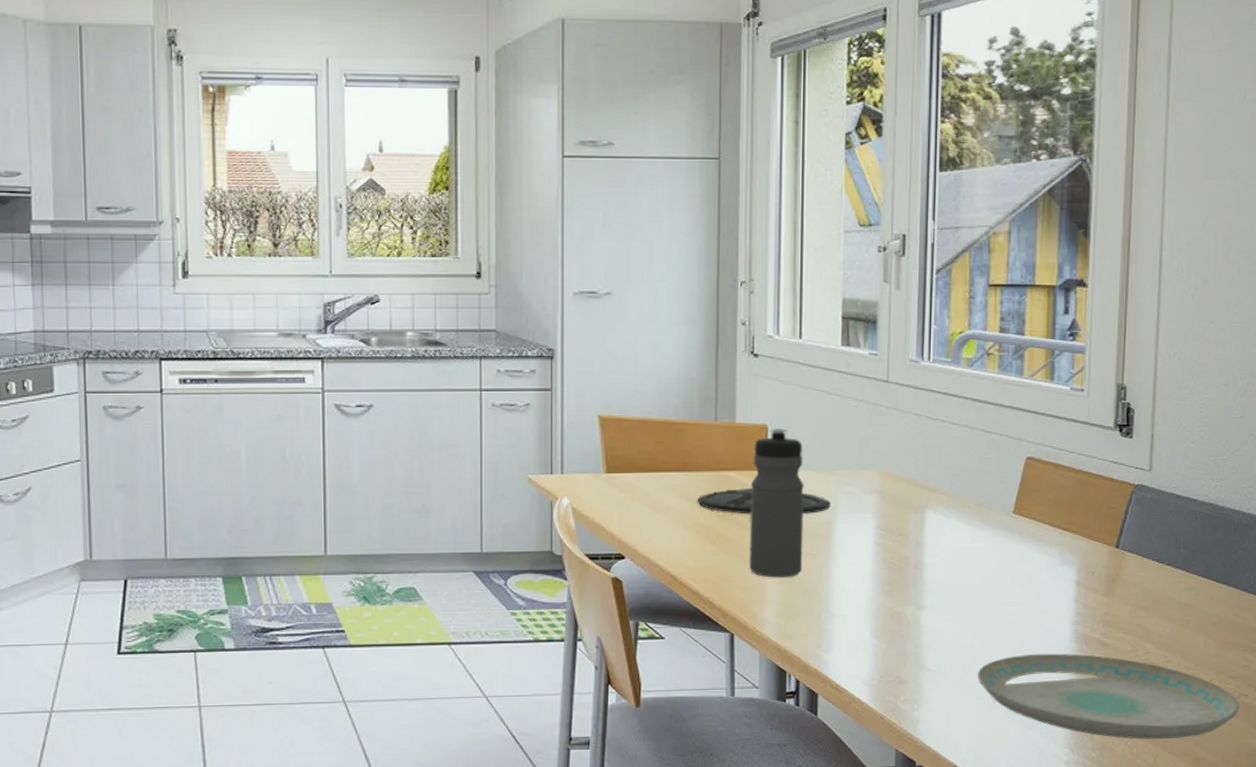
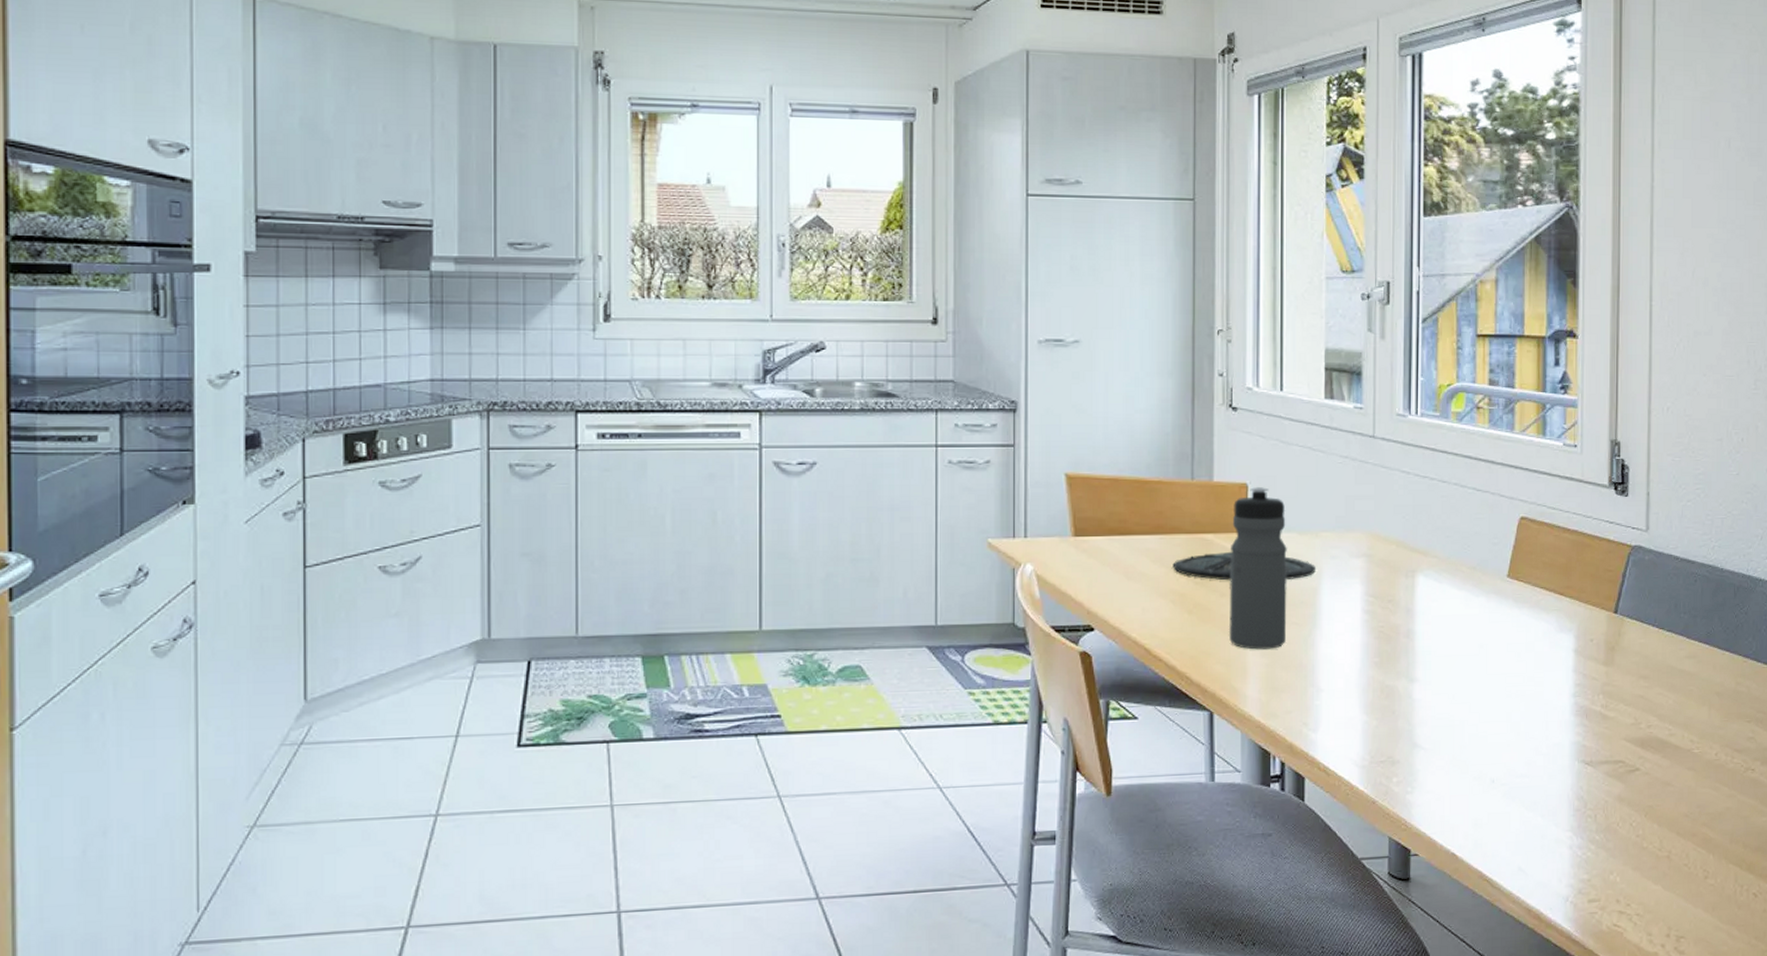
plate: present [978,653,1240,739] -> none [1475,728,1747,820]

